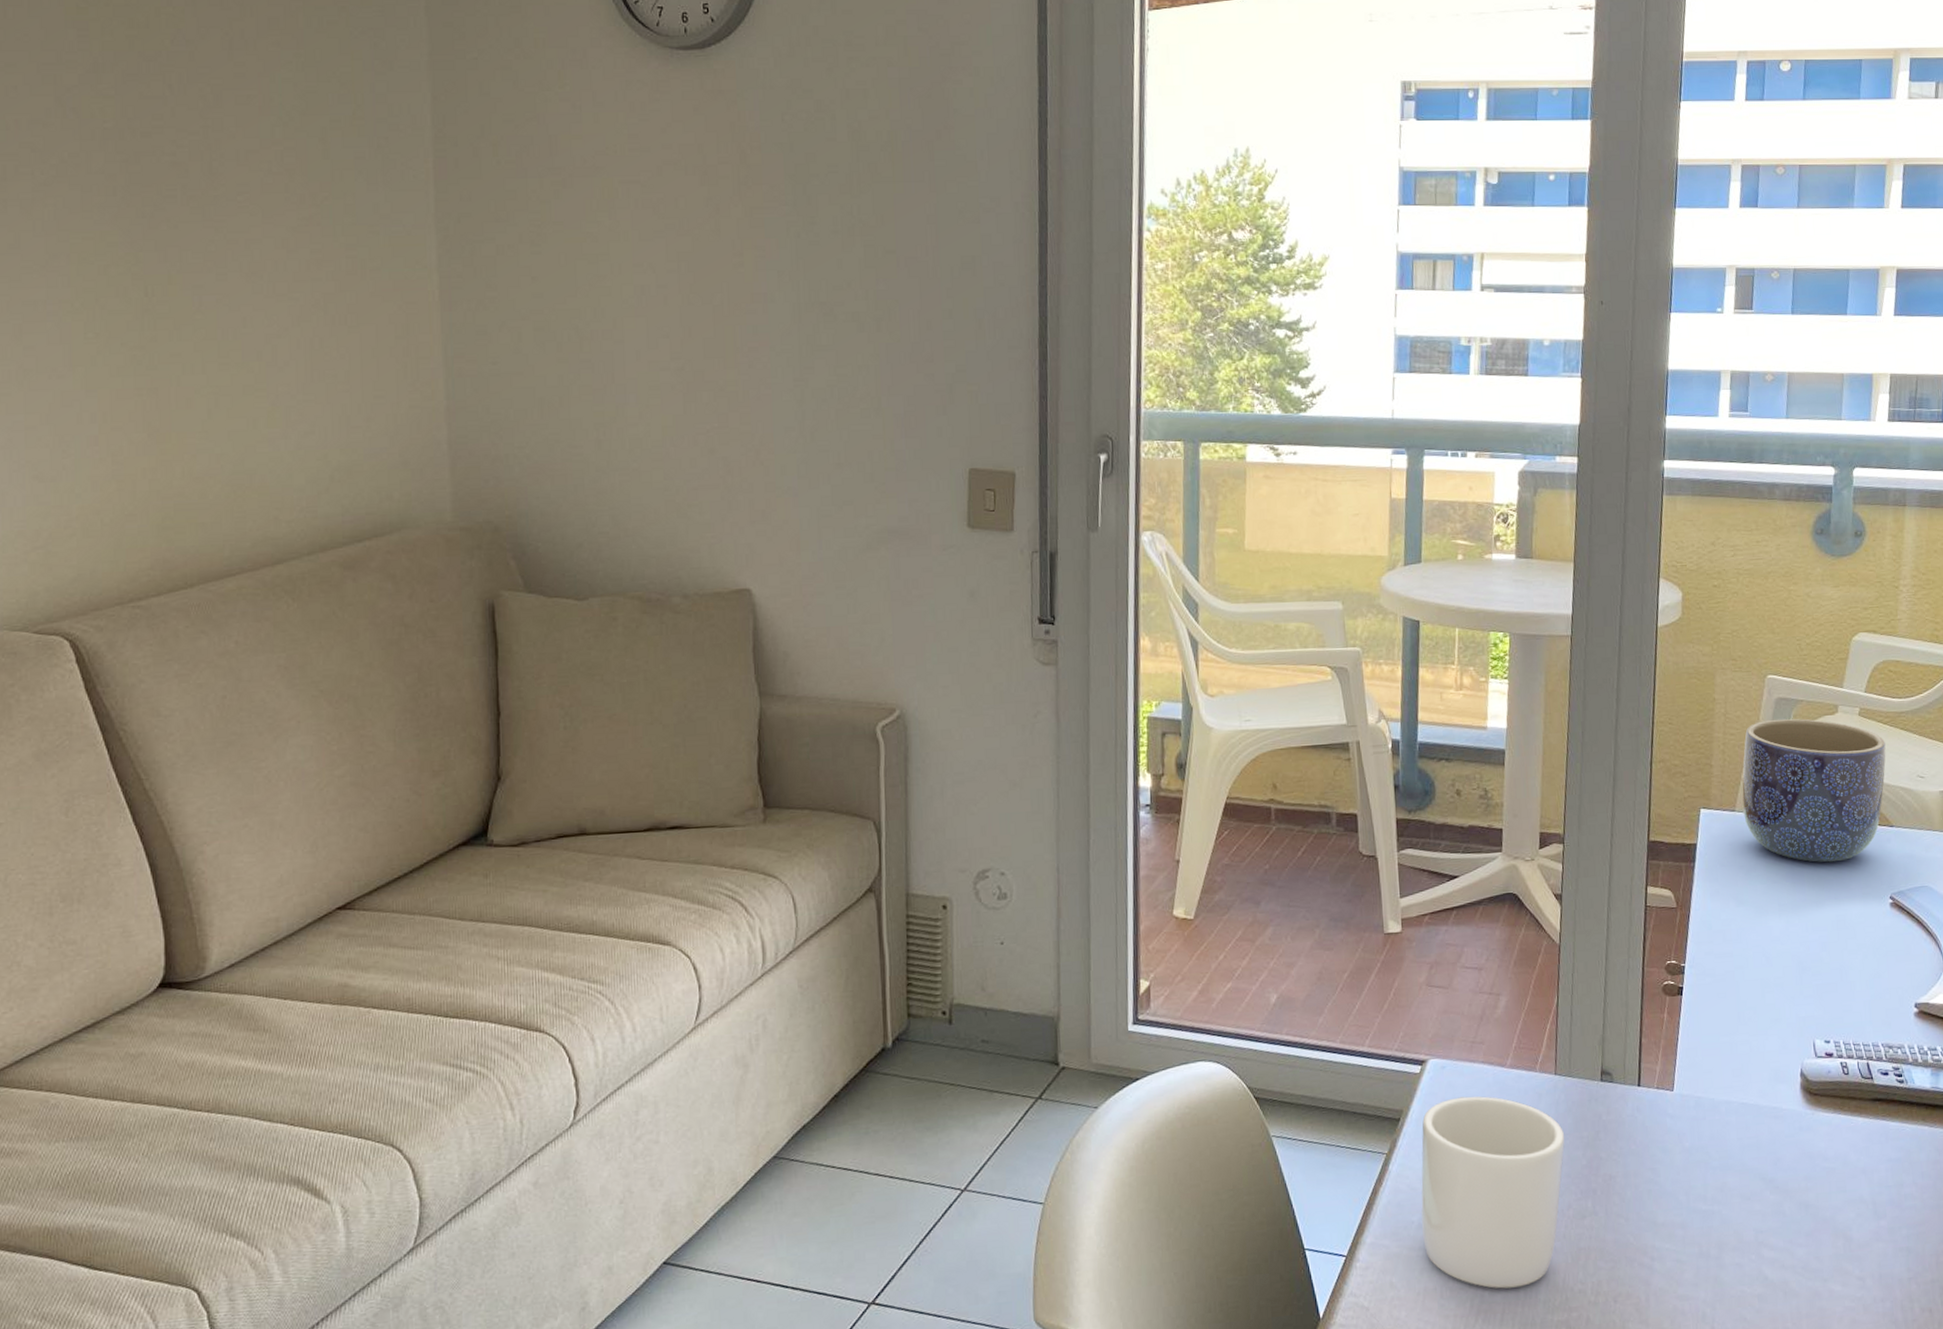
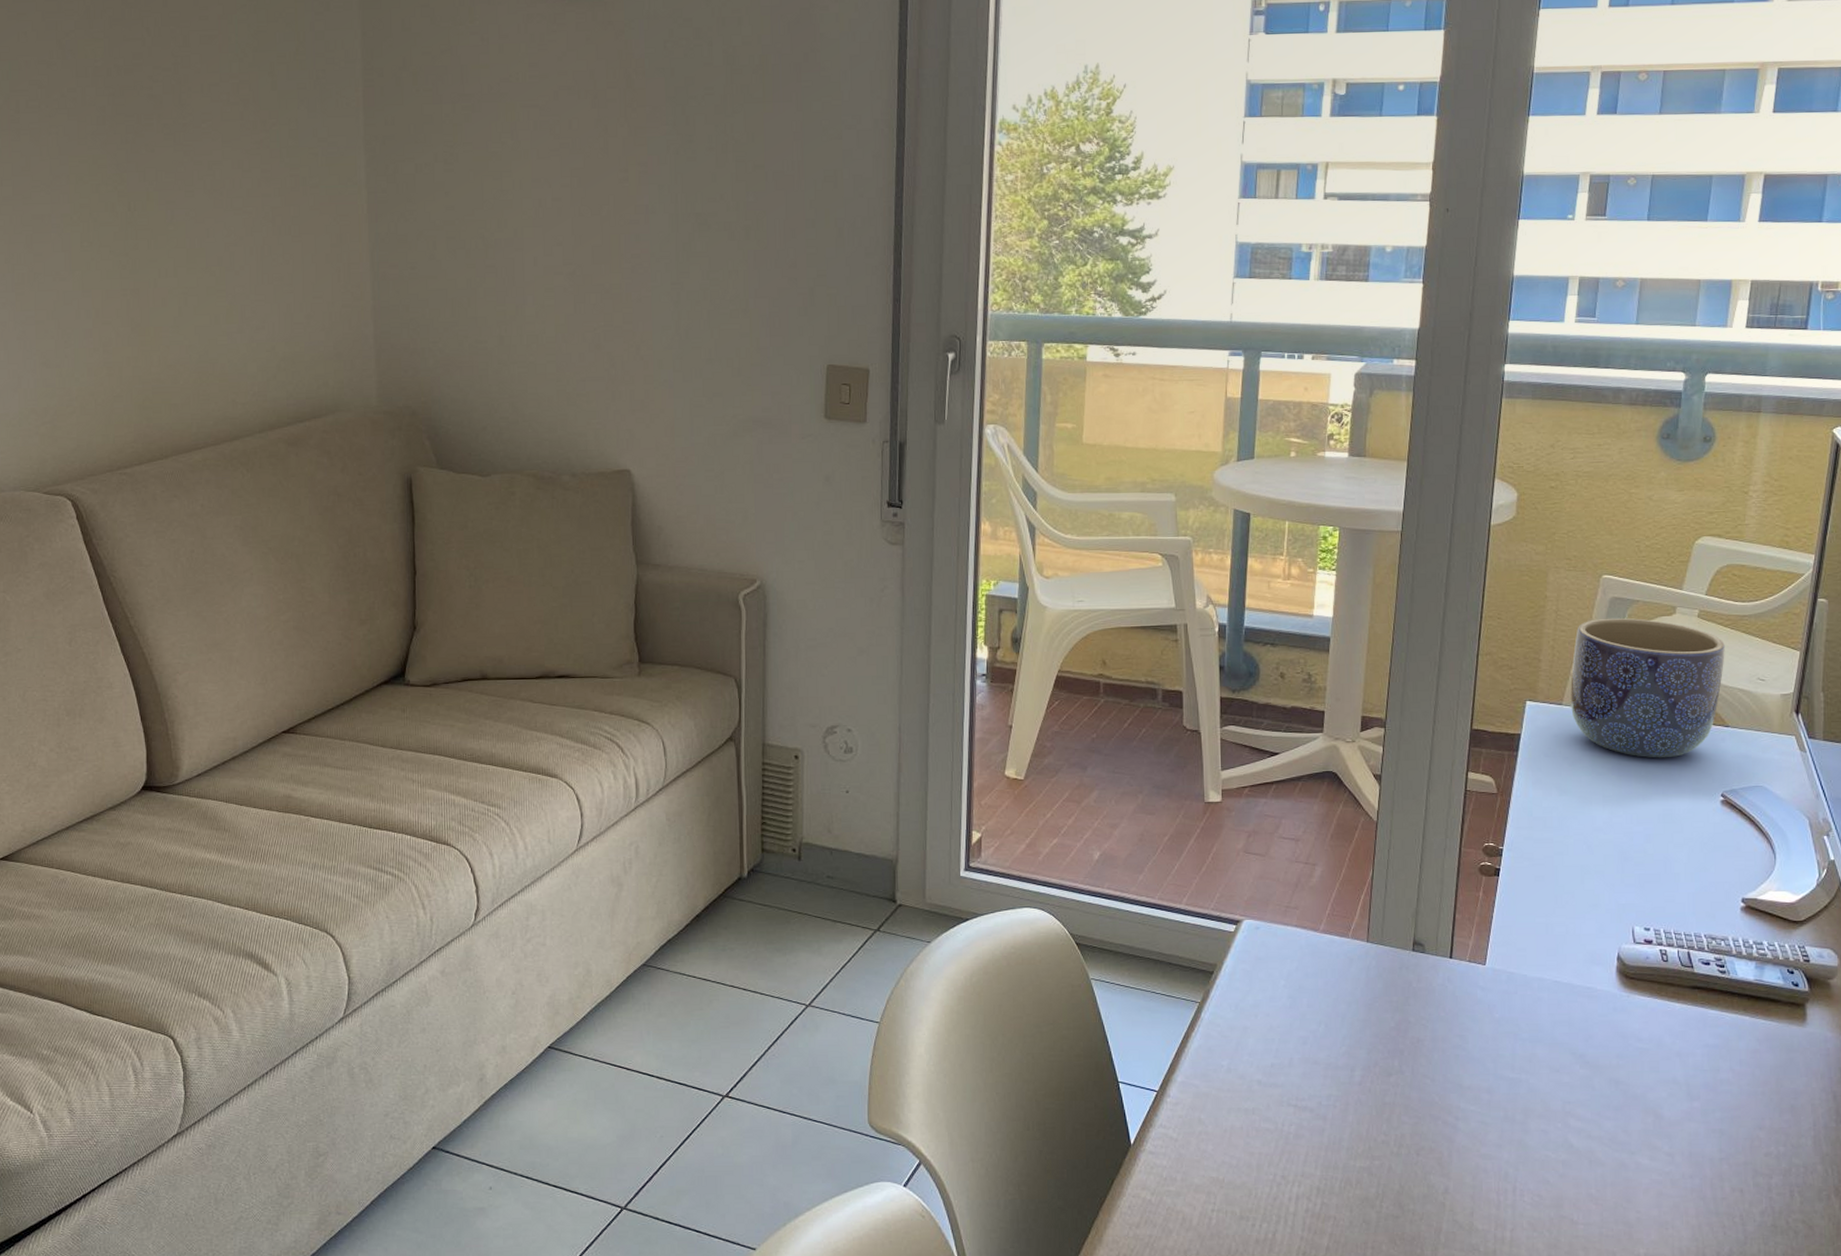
mug: present [1421,1096,1565,1289] -> none [1230,956,1375,1133]

